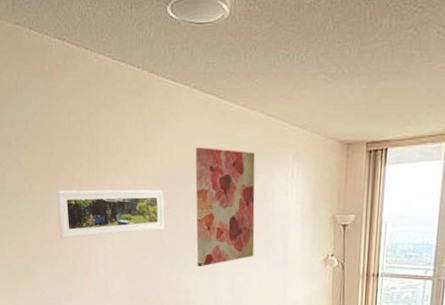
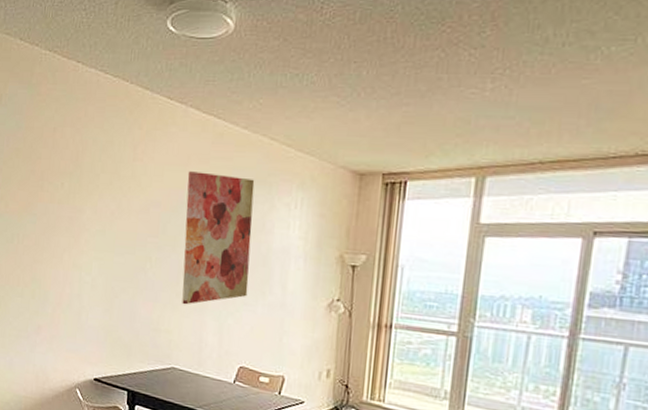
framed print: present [56,189,165,239] -> none [32,211,151,265]

